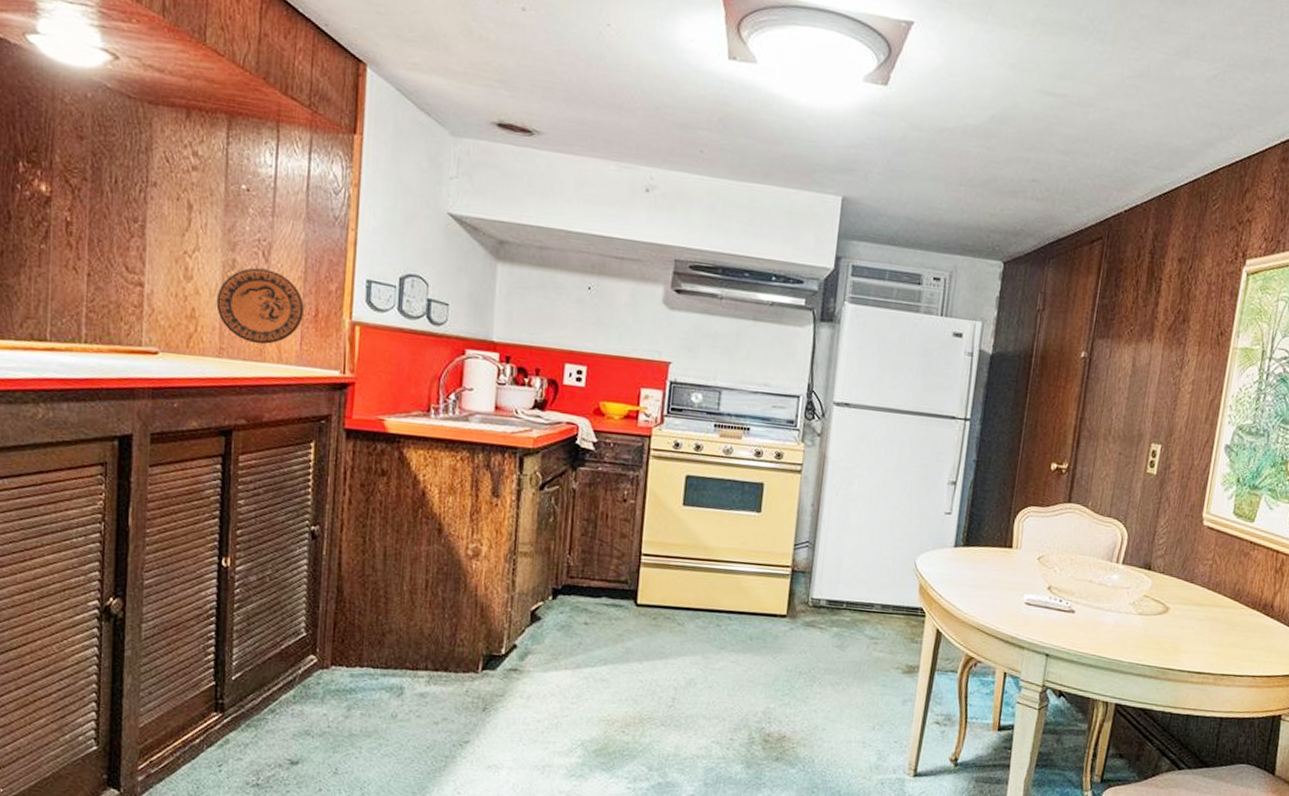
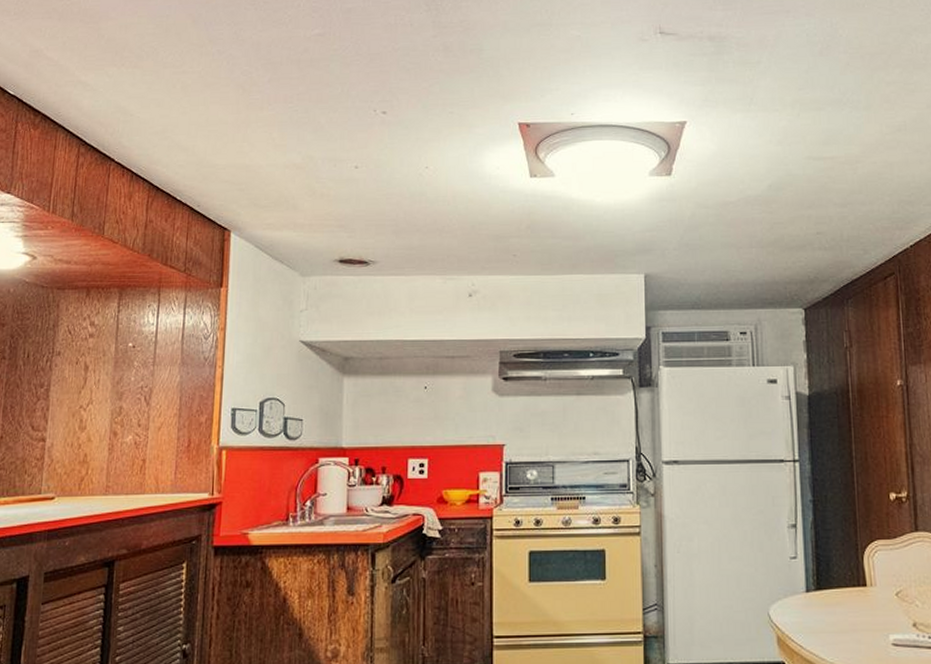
decorative plate: present [216,268,304,345] -> none [105,411,178,478]

